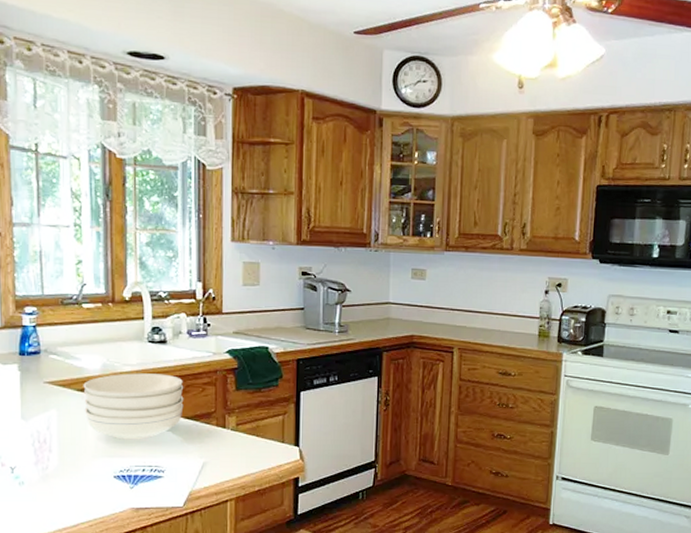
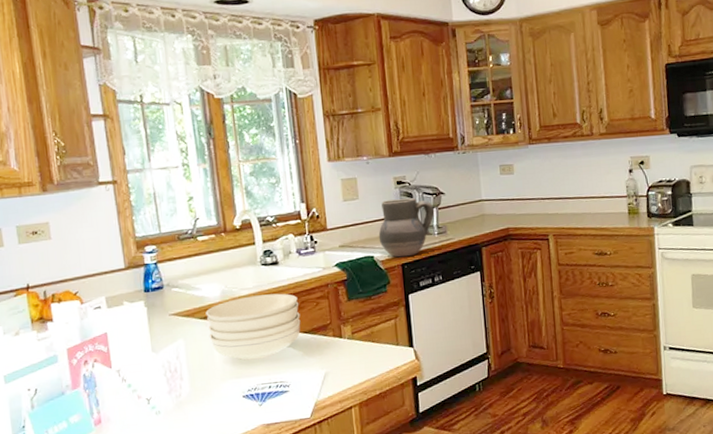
ceramic jug: none [276,290,338,352] -> present [378,198,435,258]

